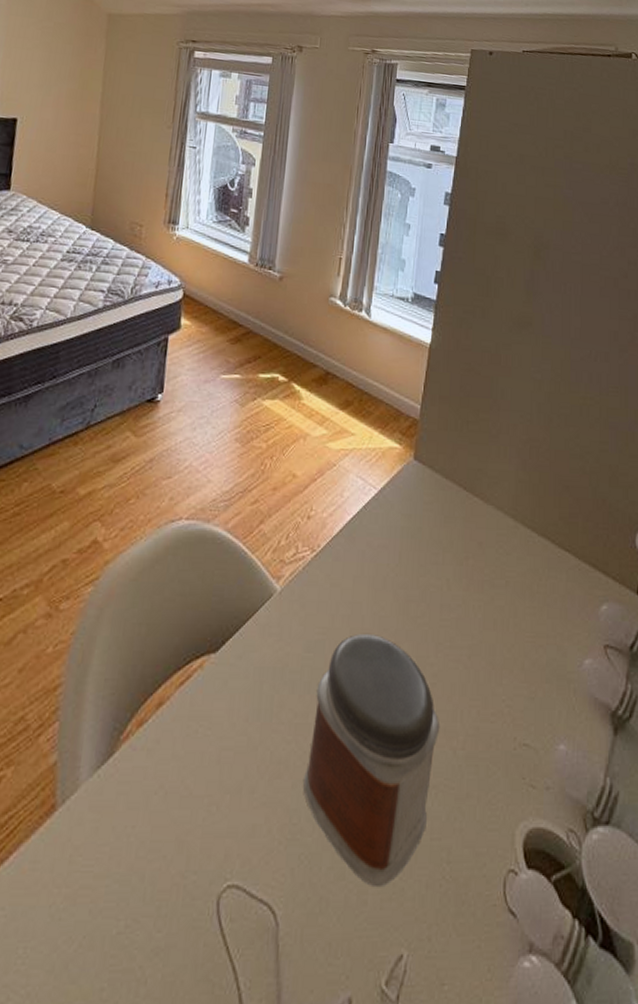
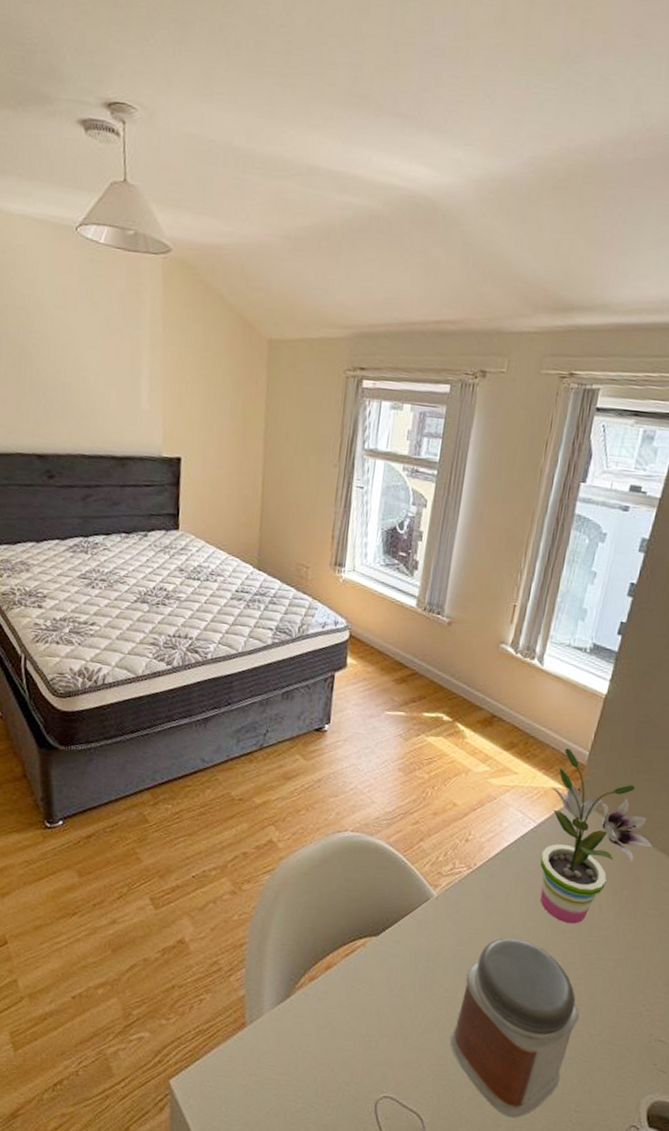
potted plant: none [384,403,491,607] -> present [540,748,653,924]

